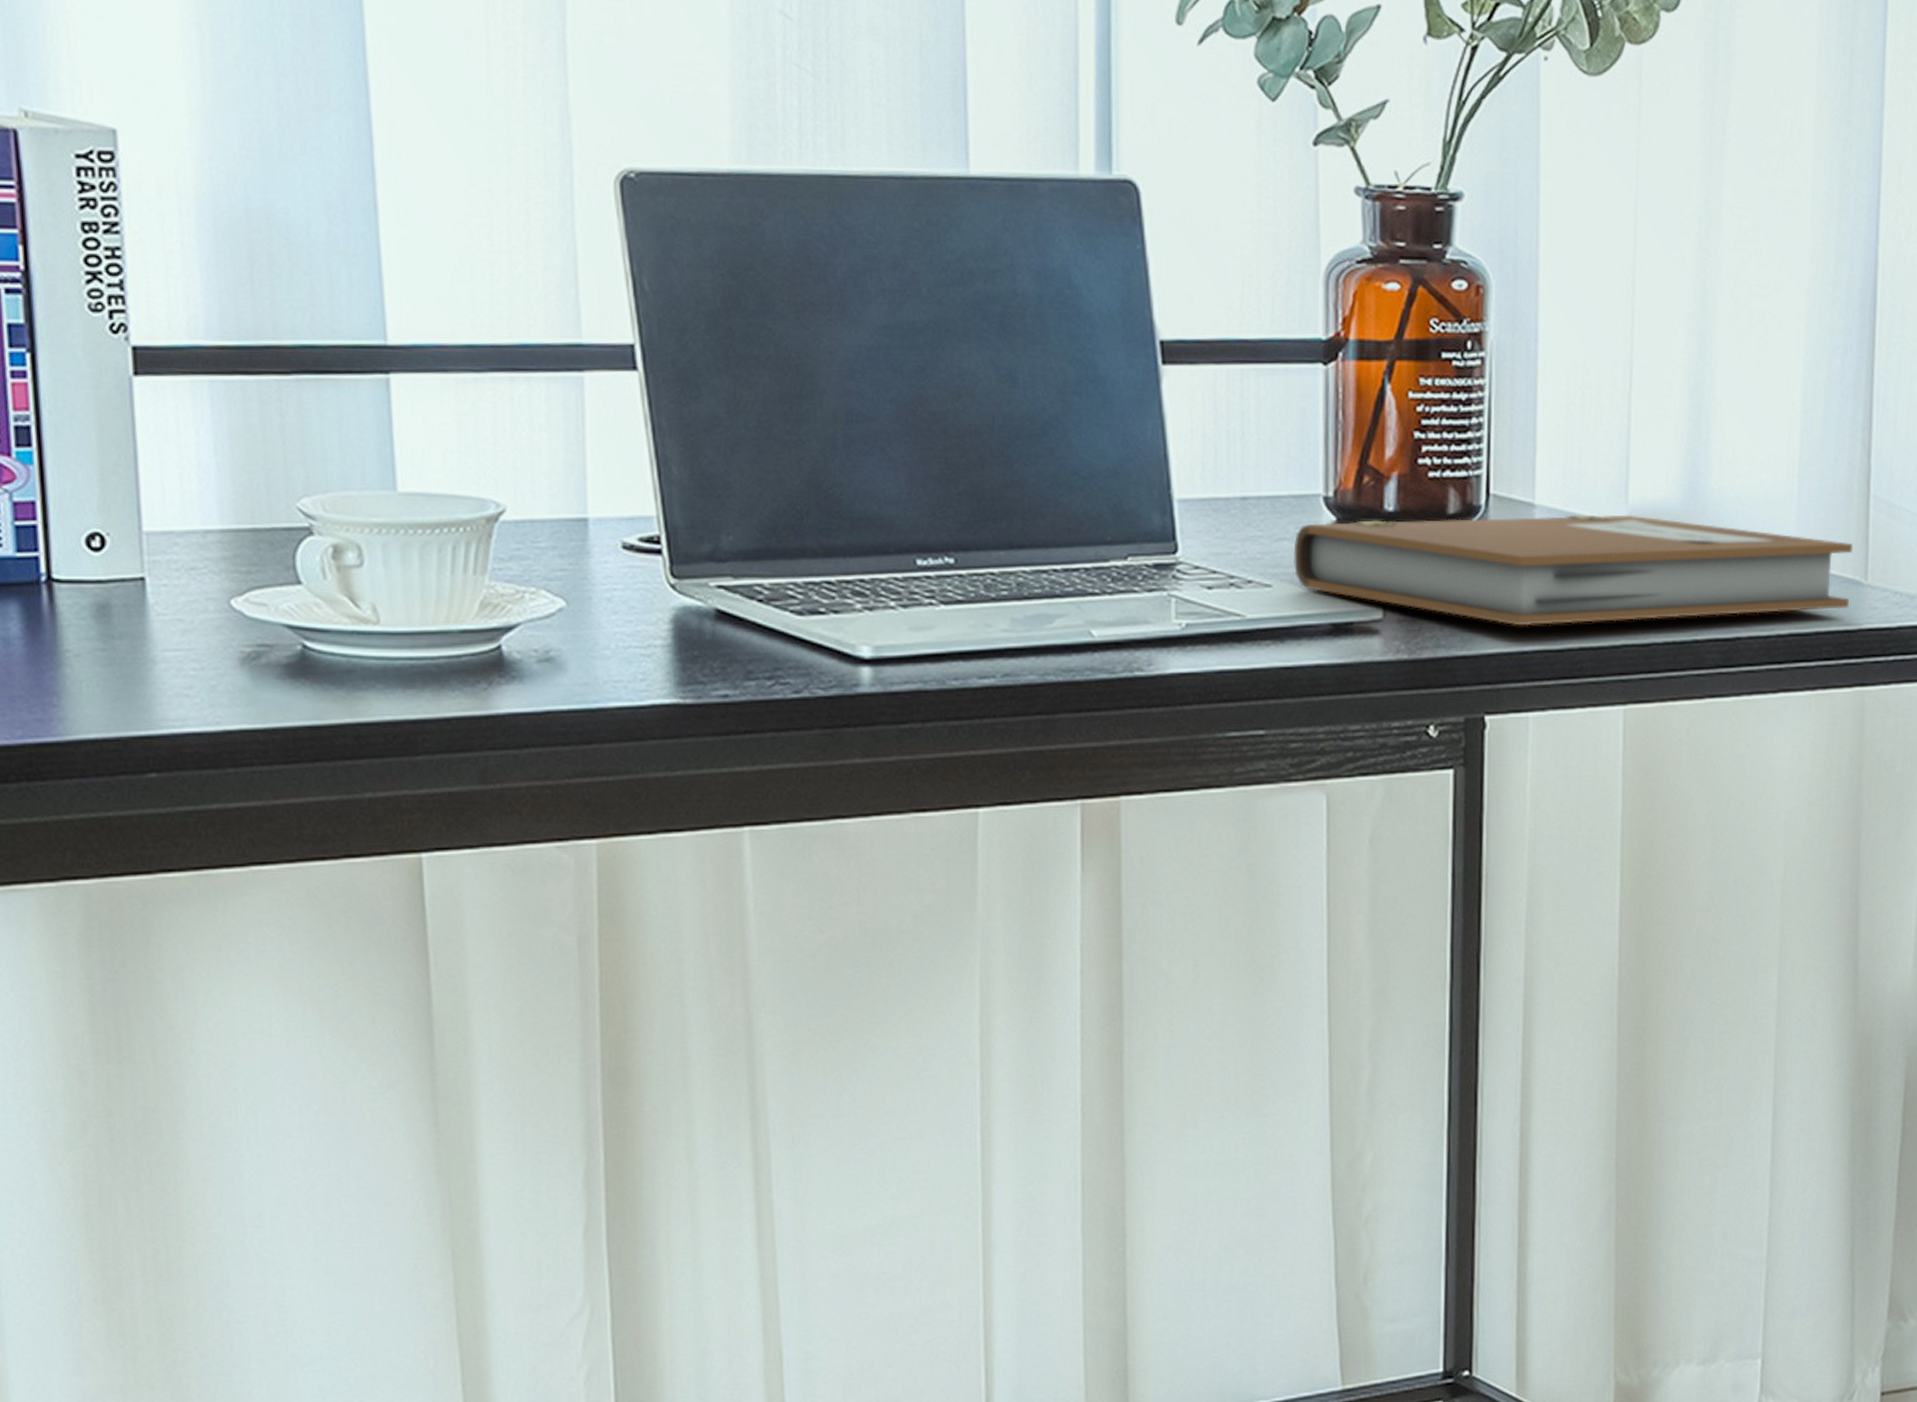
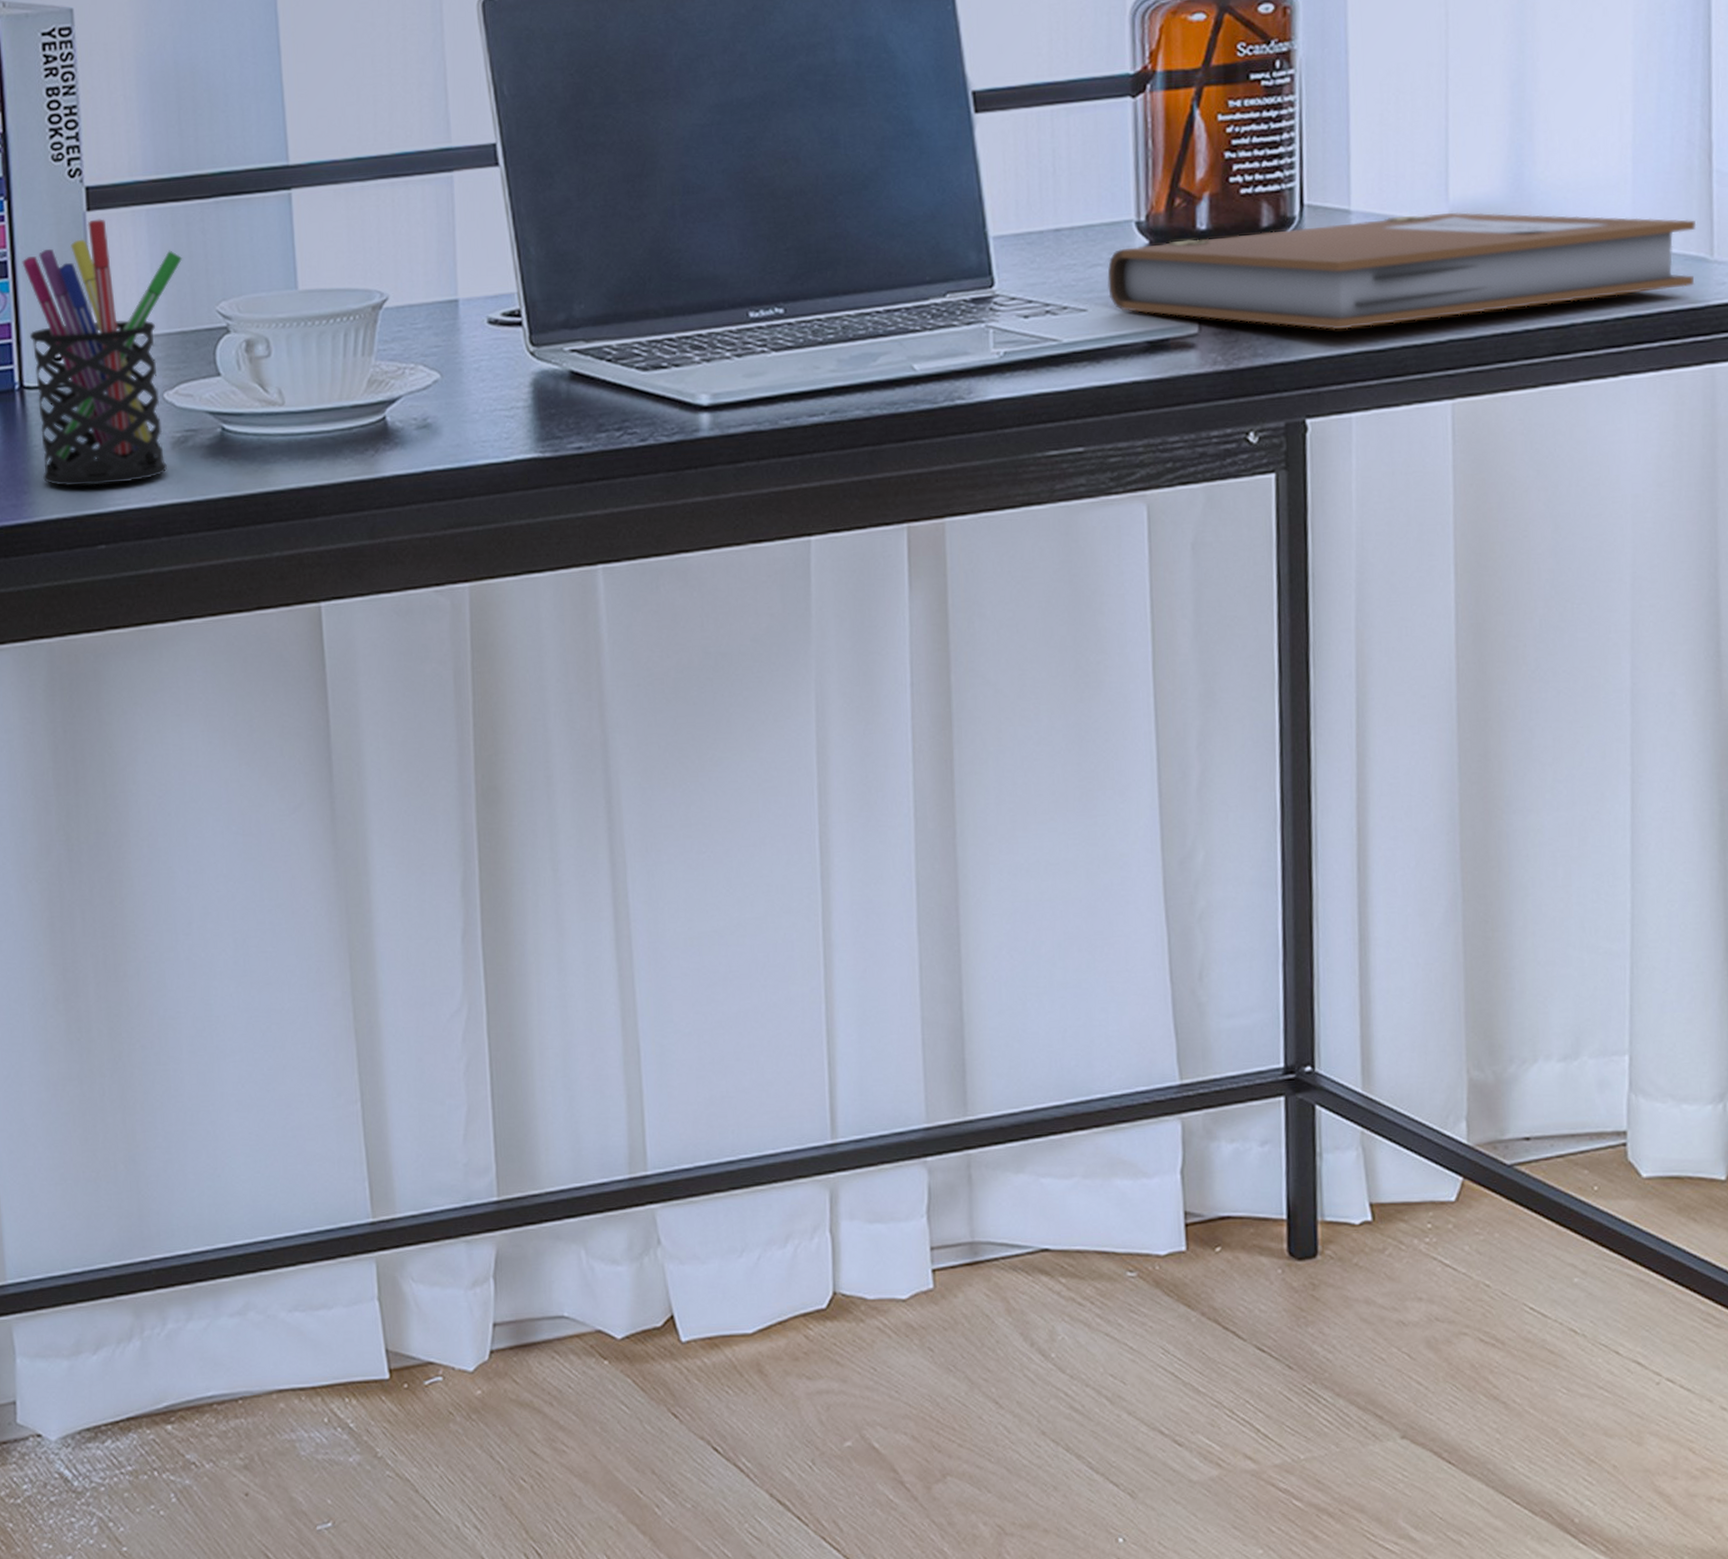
pen holder: none [49,386,255,703] -> present [22,219,183,487]

